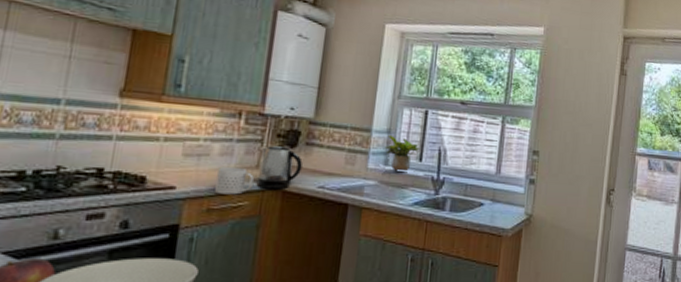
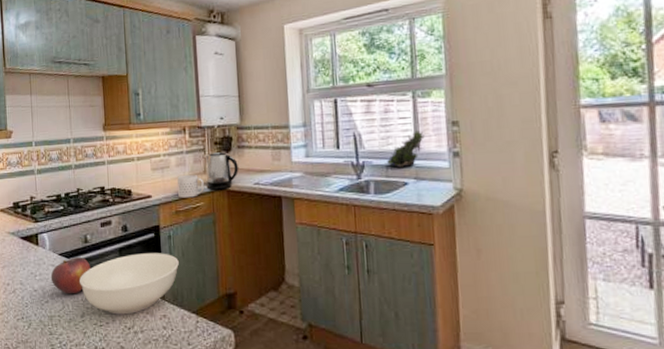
potted plant: present [384,135,420,172] -> none [303,128,336,161]
succulent plant: none [467,153,507,189] -> present [387,129,425,169]

